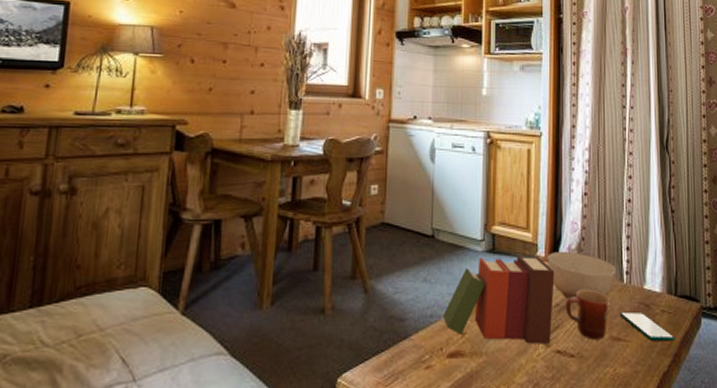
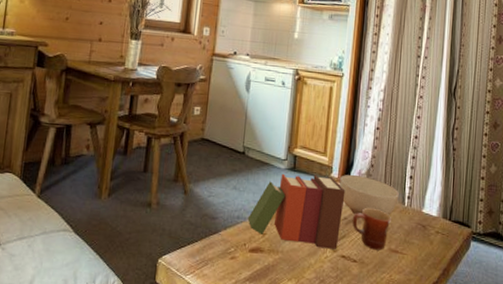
smartphone: present [620,311,675,342] -> none [399,229,446,258]

